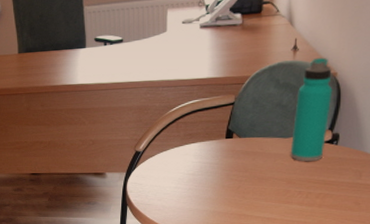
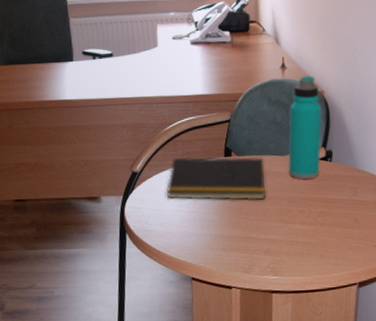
notepad: none [166,138,266,180] -> present [166,157,266,200]

